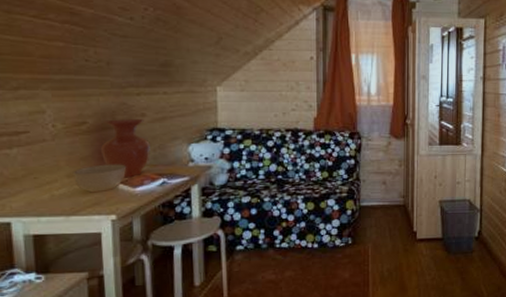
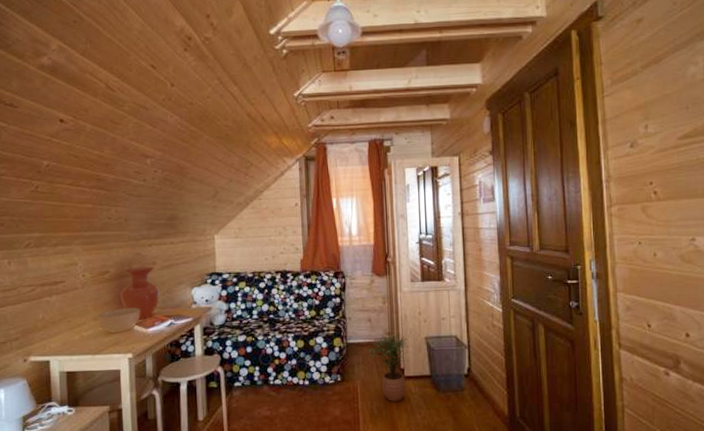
potted plant: none [381,197,423,264] -> present [368,334,409,402]

